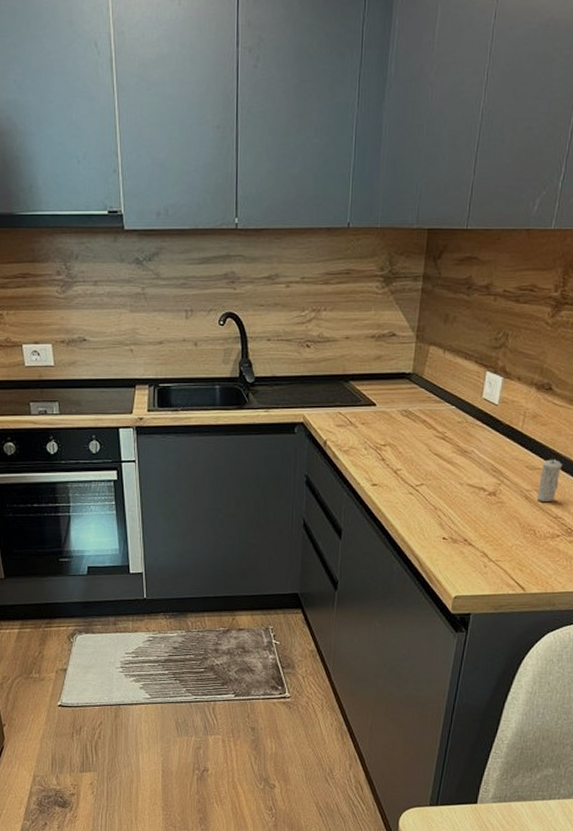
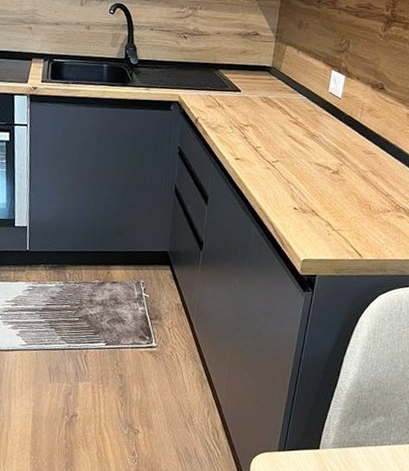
candle: present [536,455,563,501] -> none [371,143,393,182]

